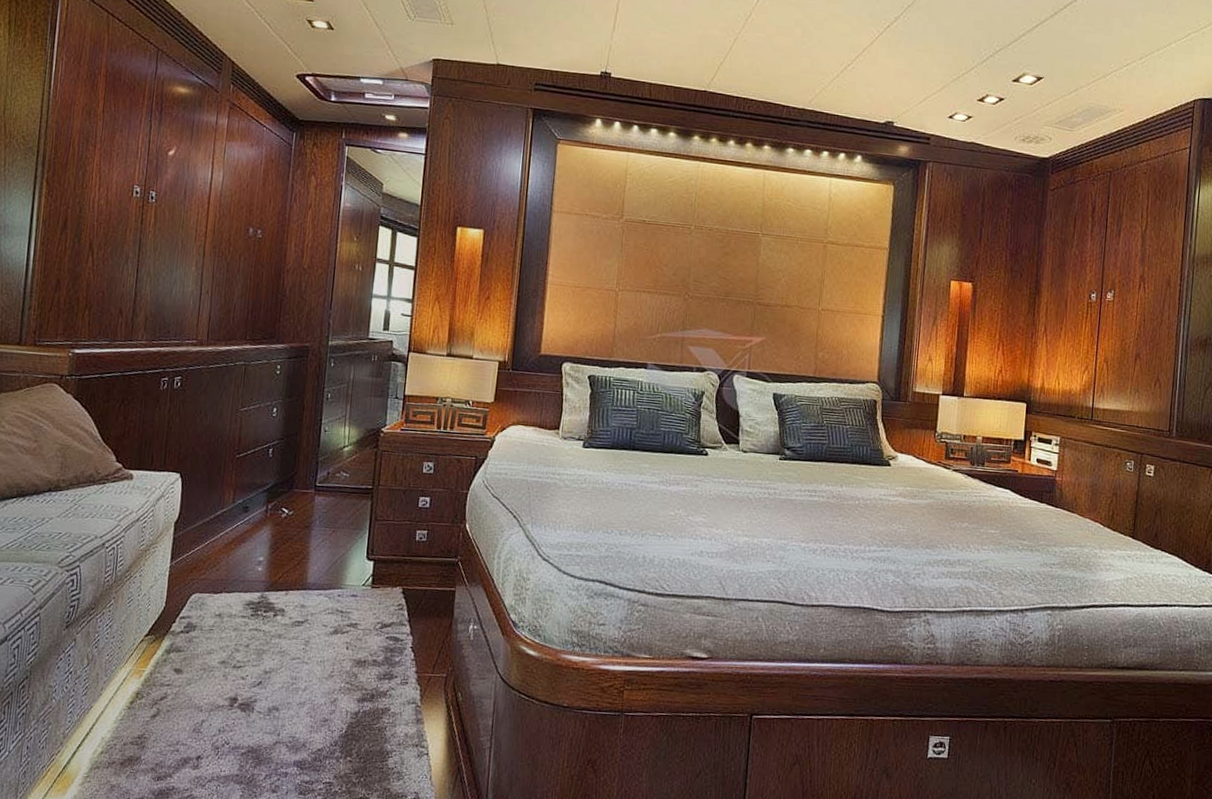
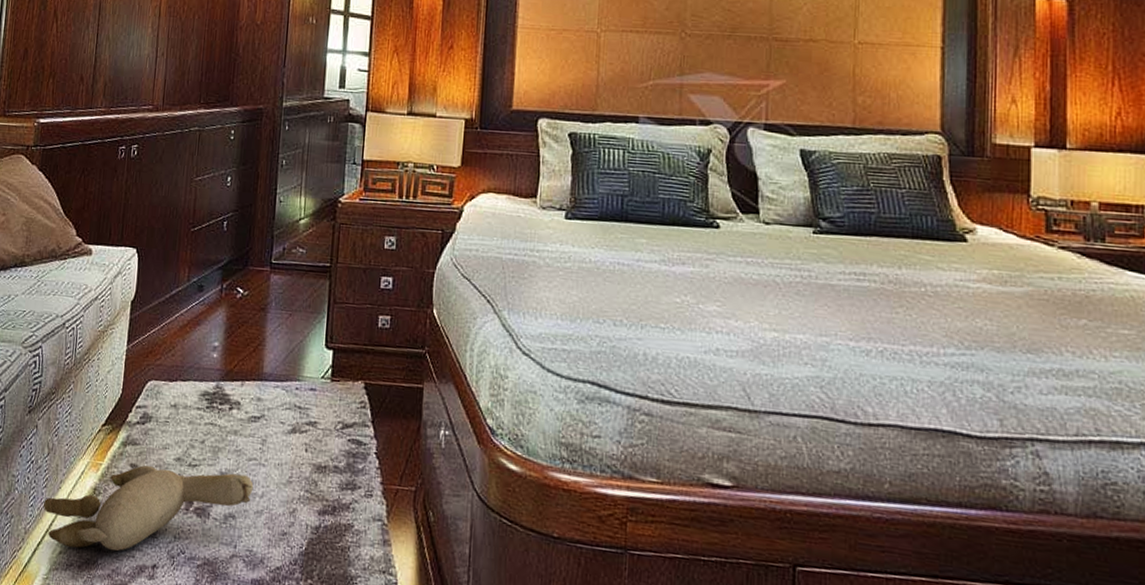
plush toy: none [82,669,297,748] -> present [43,465,254,551]

